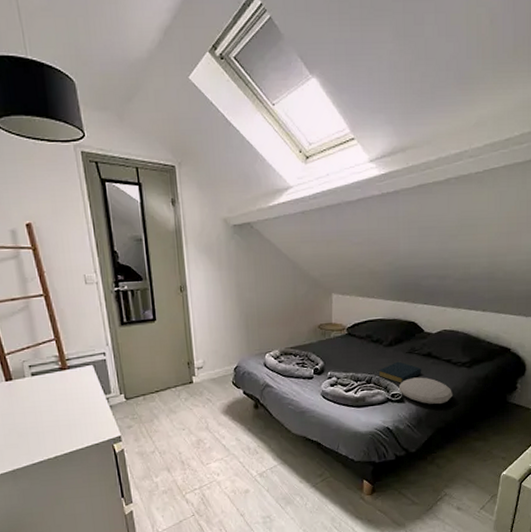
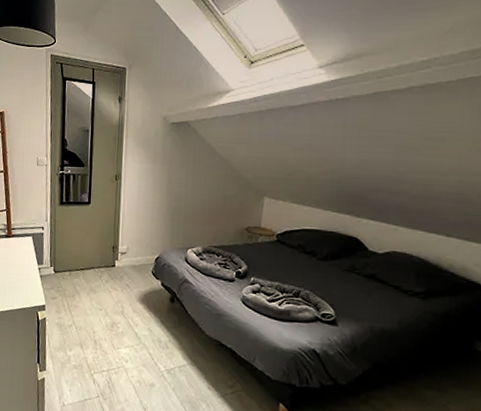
hardback book: present [378,361,422,383] -> none [308,278,362,303]
cushion: present [398,377,452,404] -> none [331,299,399,335]

